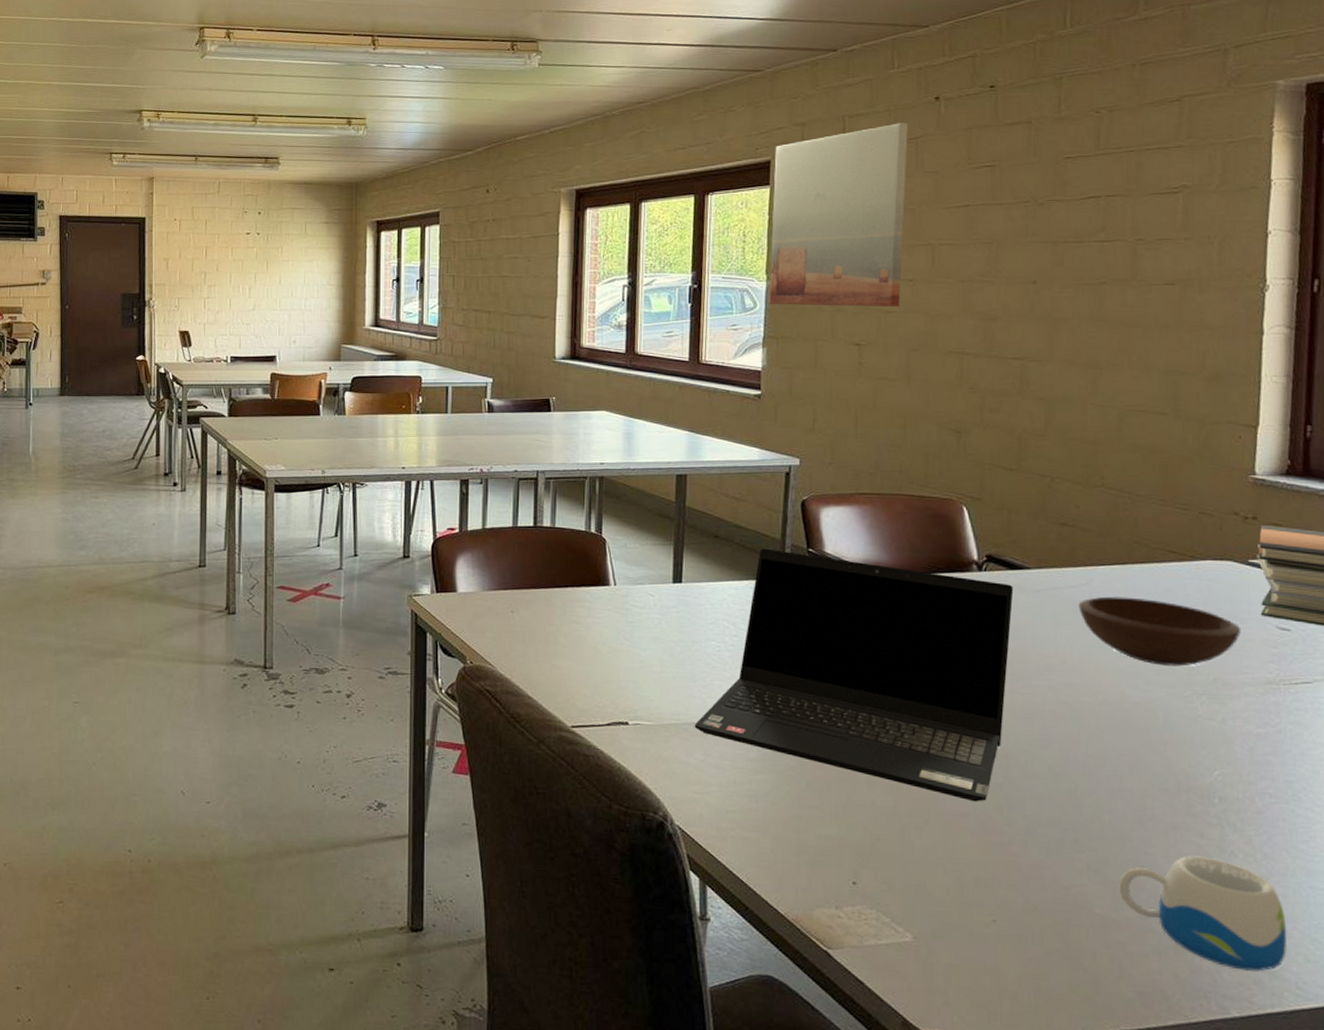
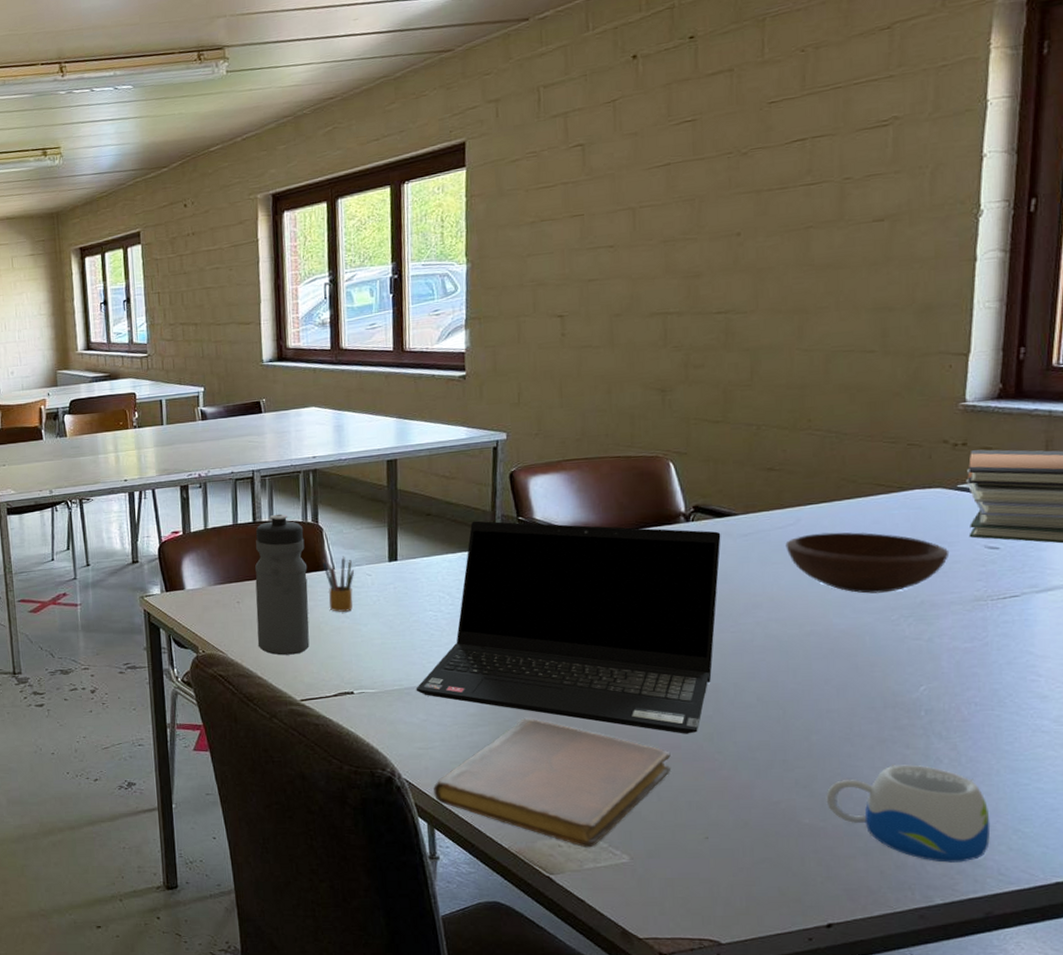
water bottle: none [529,520,588,675] -> present [254,514,310,656]
pencil box: none [603,572,637,633] -> present [322,556,355,612]
notebook: none [708,769,958,922] -> present [434,718,671,848]
wall art: present [769,123,909,306] -> none [469,86,606,286]

